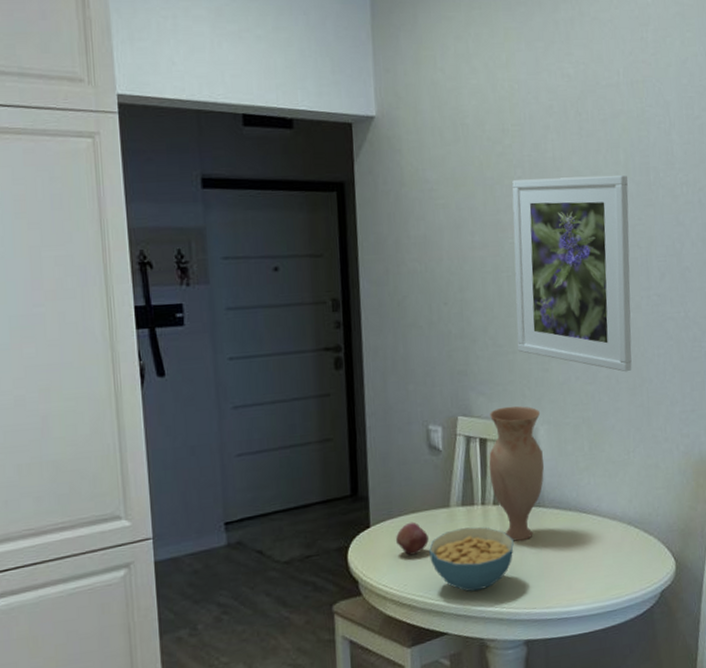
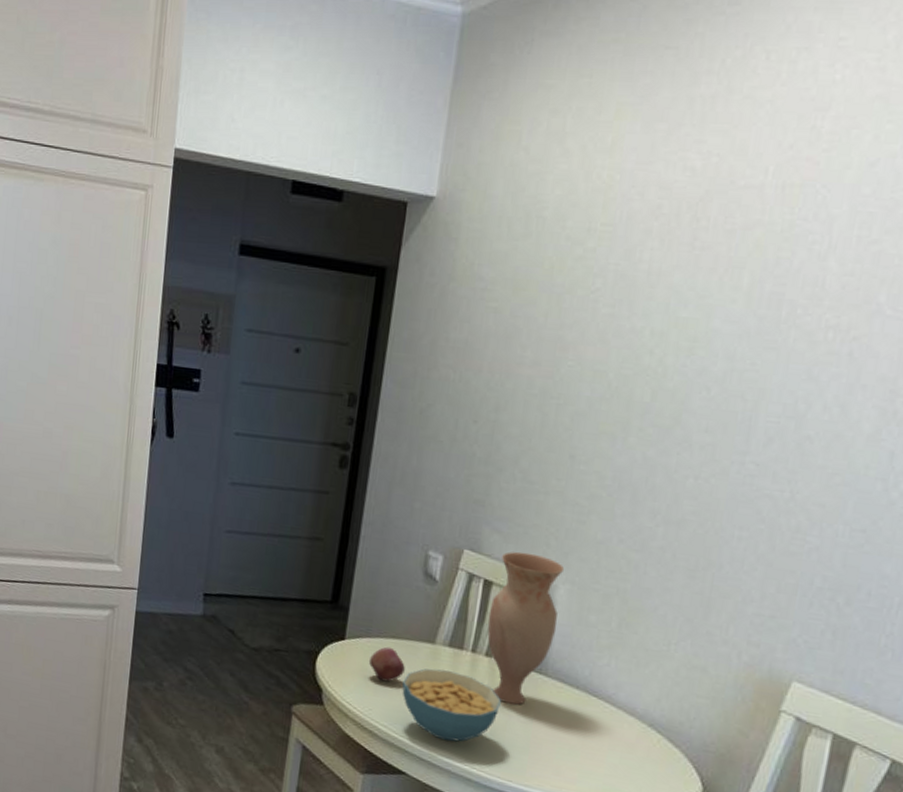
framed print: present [512,175,632,372] -> none [551,292,748,549]

